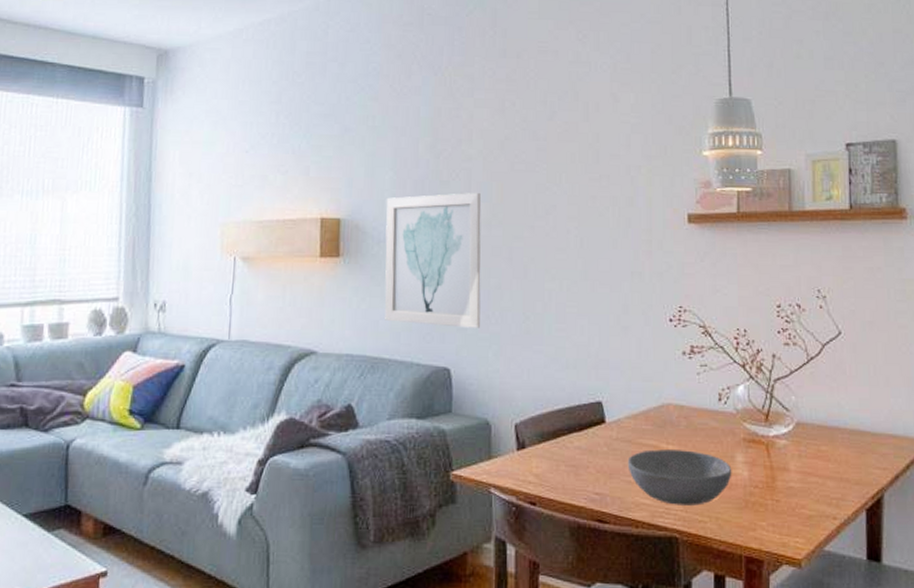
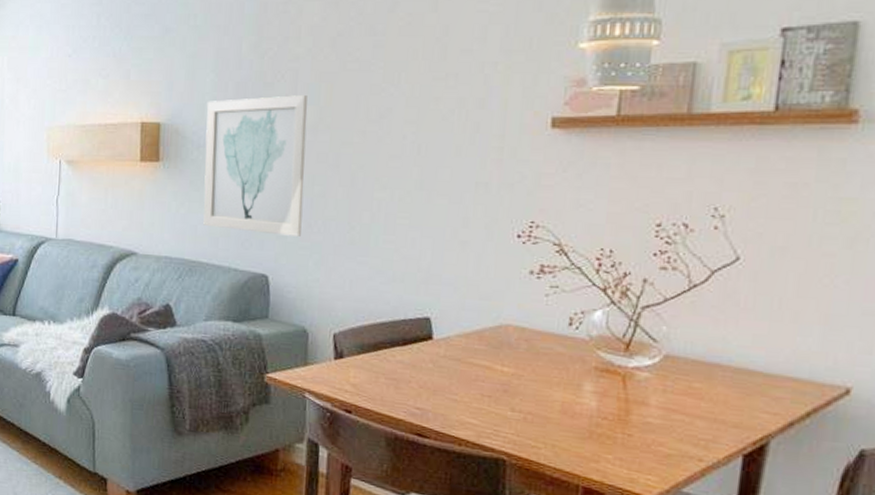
bowl: present [627,449,732,506] -> none [454,370,578,431]

